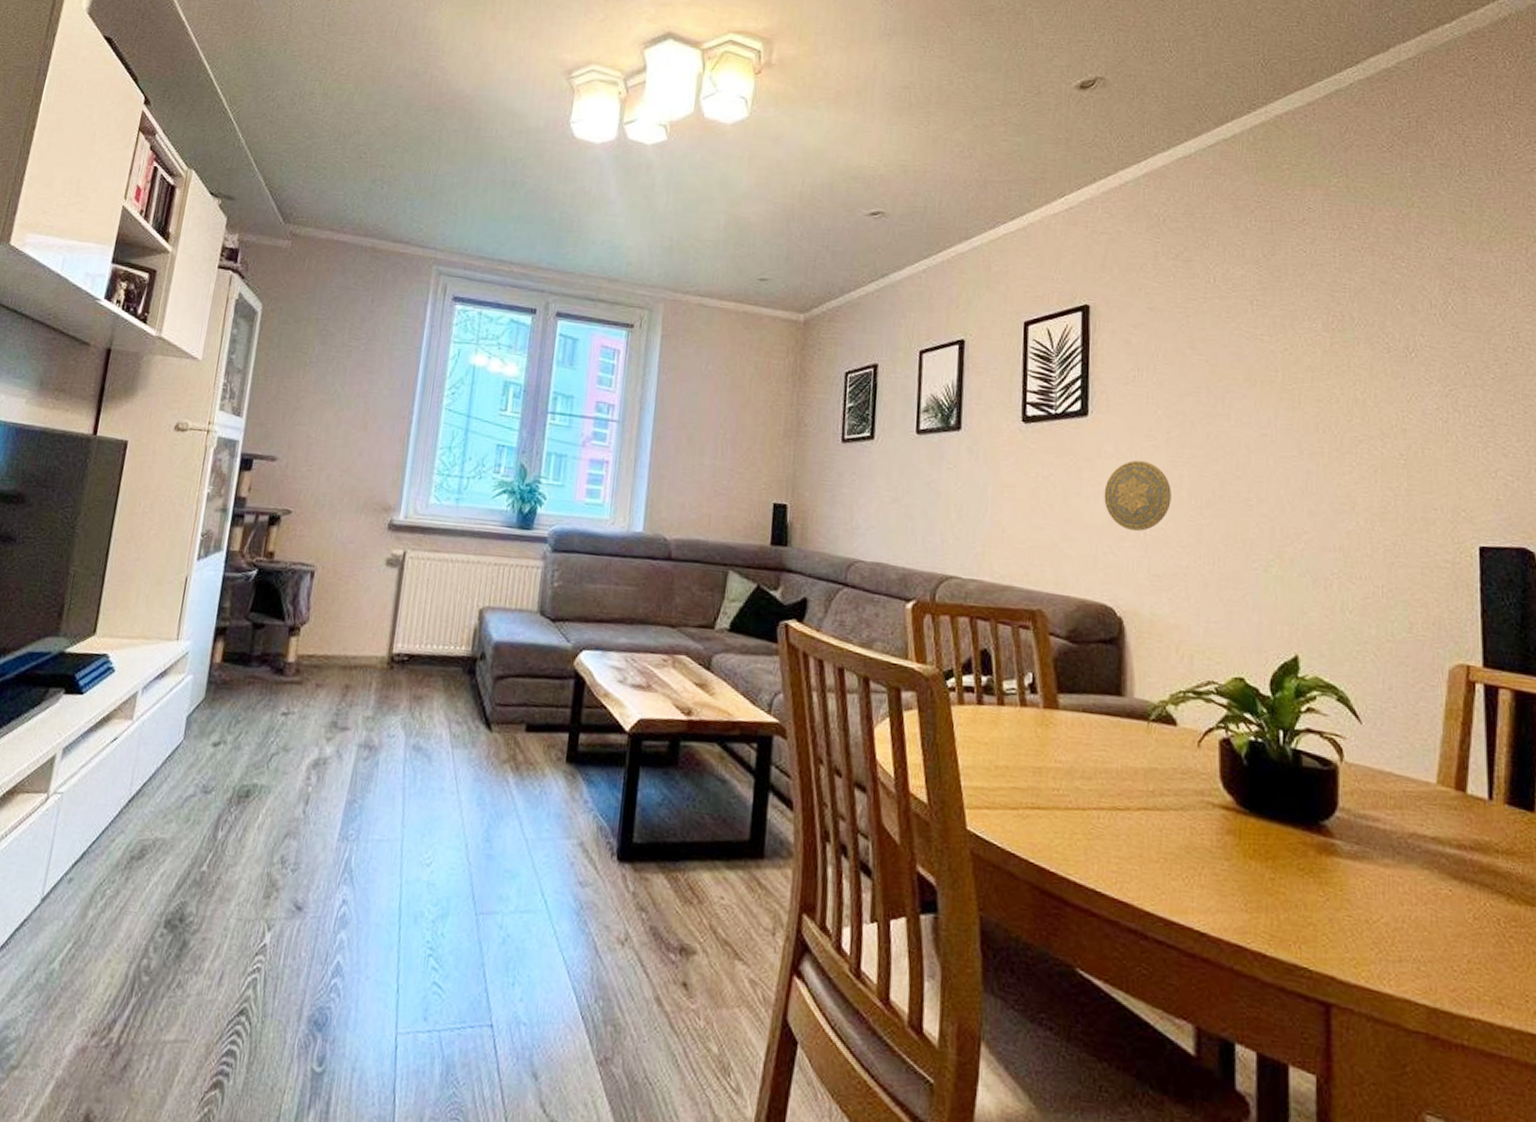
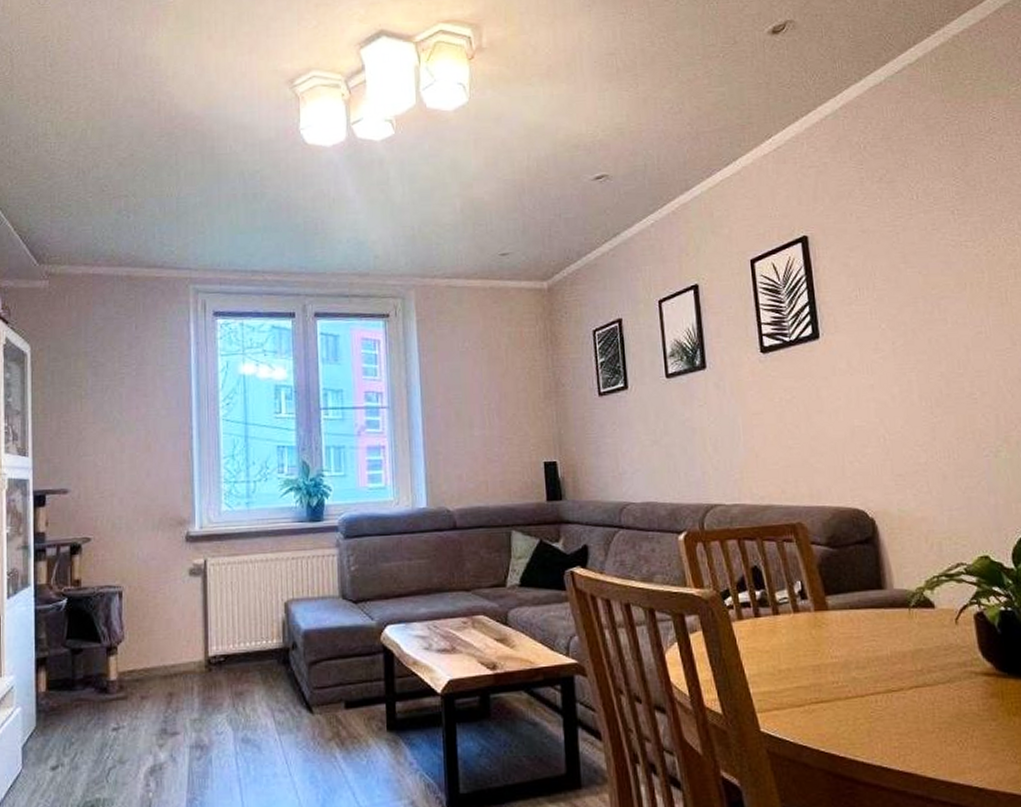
decorative plate: present [1104,460,1171,531] -> none [843,372,904,437]

